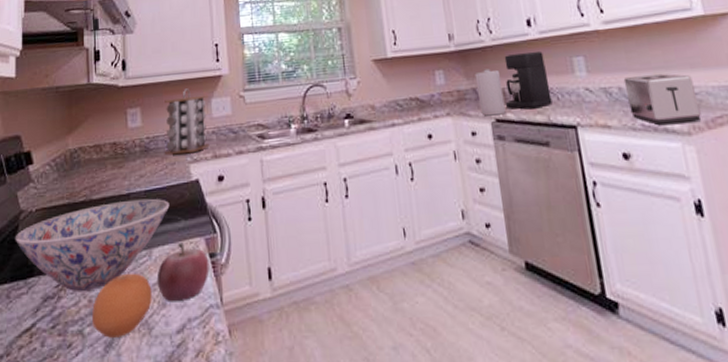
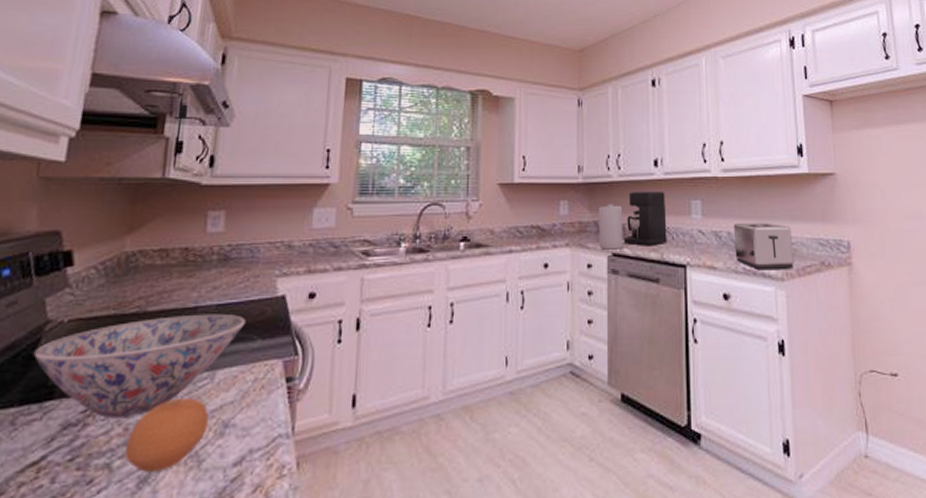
fruit: present [156,243,210,301] -> none [216,365,285,430]
spice rack: present [164,88,210,156] -> none [247,194,311,267]

